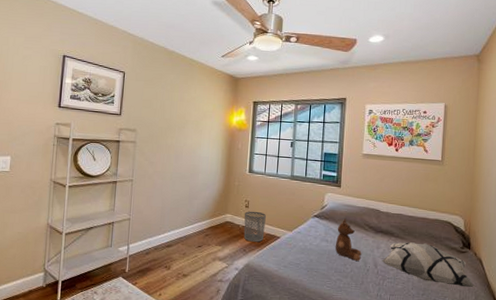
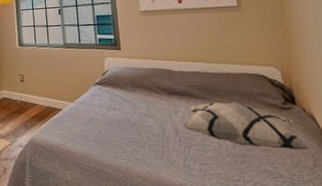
waste bin: present [243,211,266,242] -> none [21,84,45,117]
teddy bear: present [335,219,362,261] -> none [124,83,158,128]

